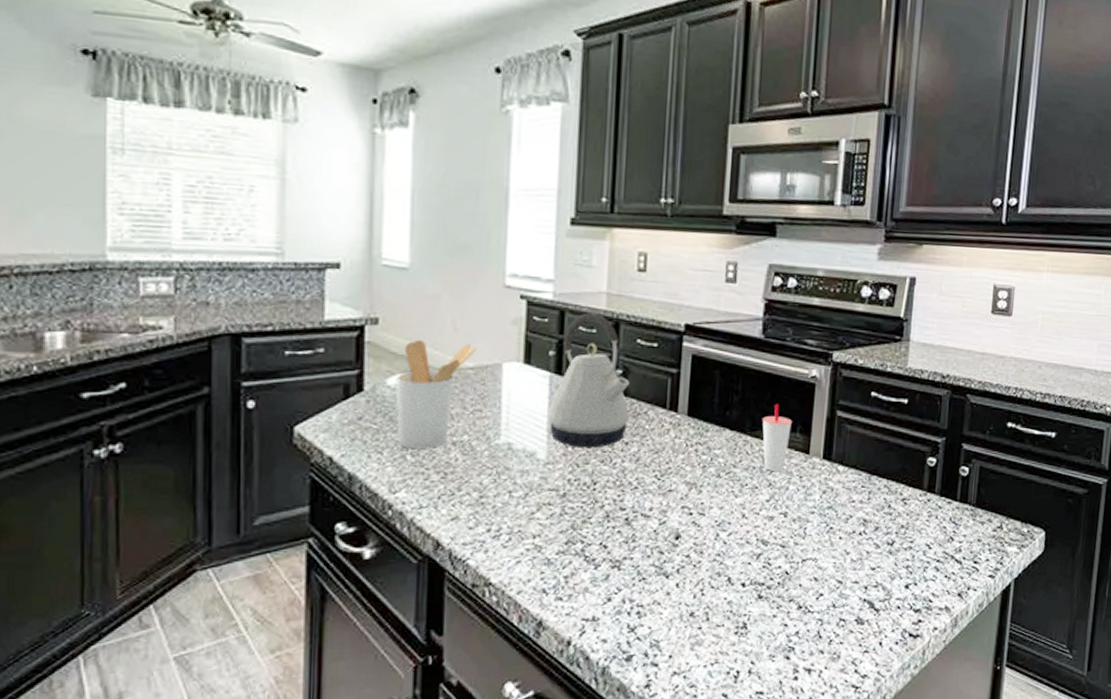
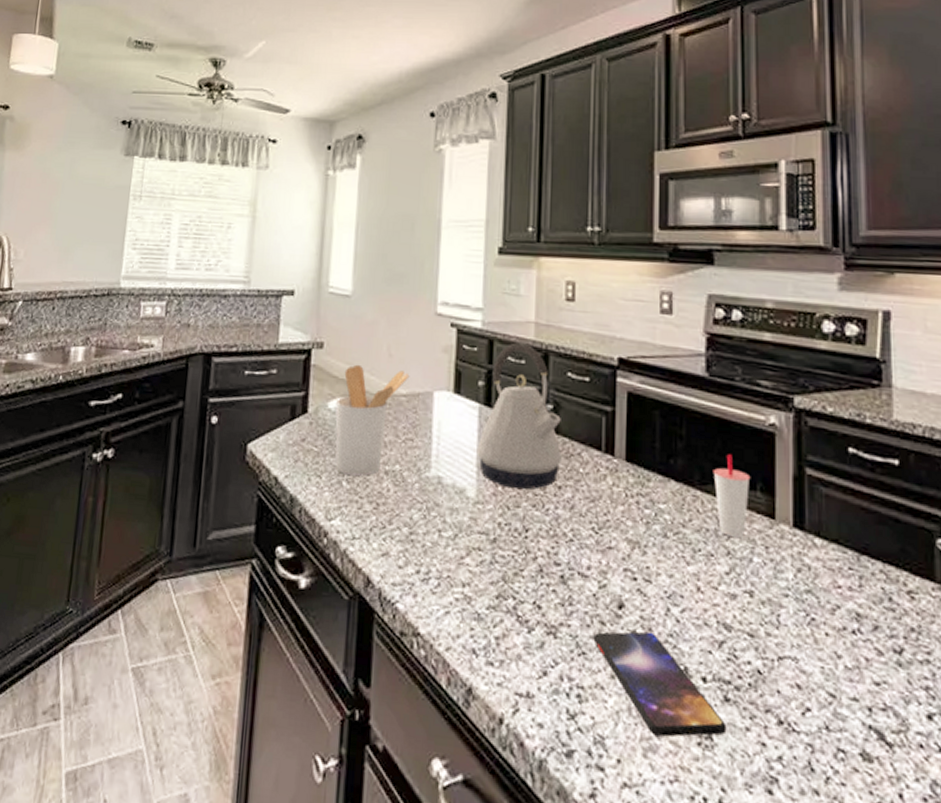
smartphone: none [652,554,759,633] -> present [593,631,727,737]

